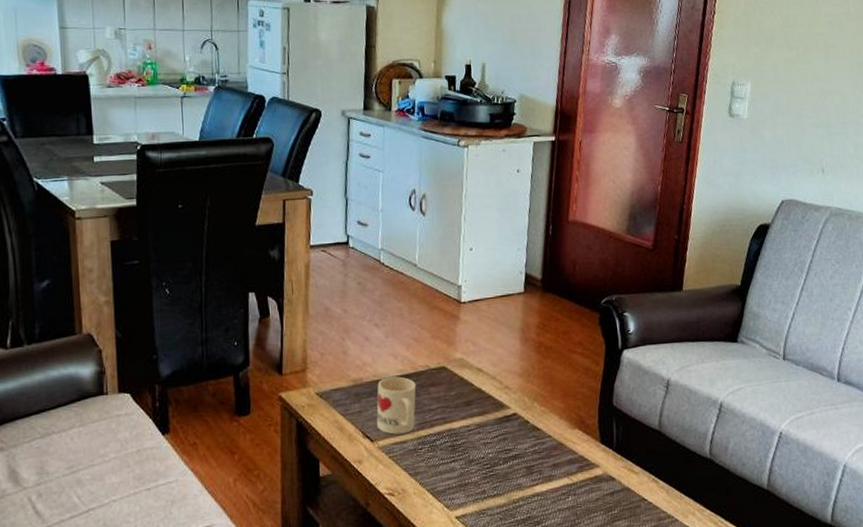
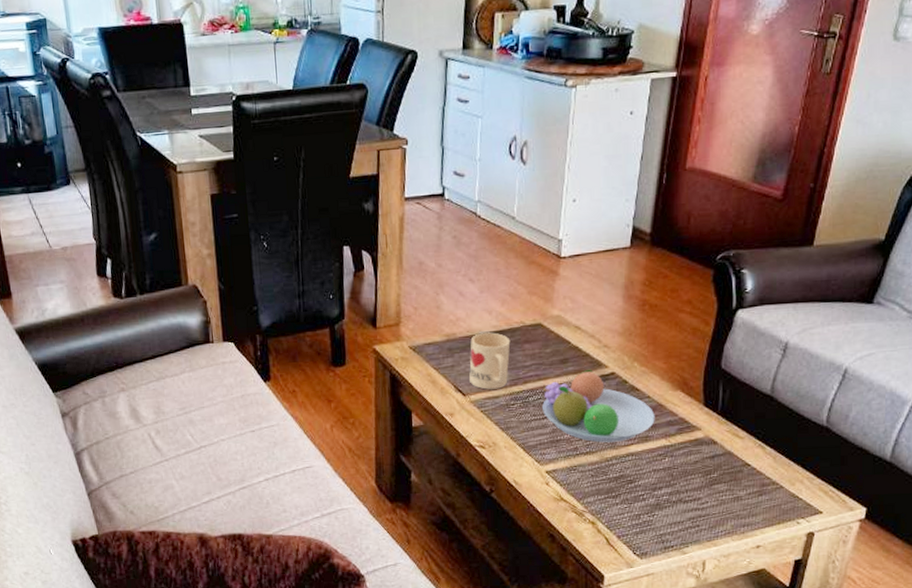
fruit bowl: none [449,410,557,485] -> present [541,369,655,443]

